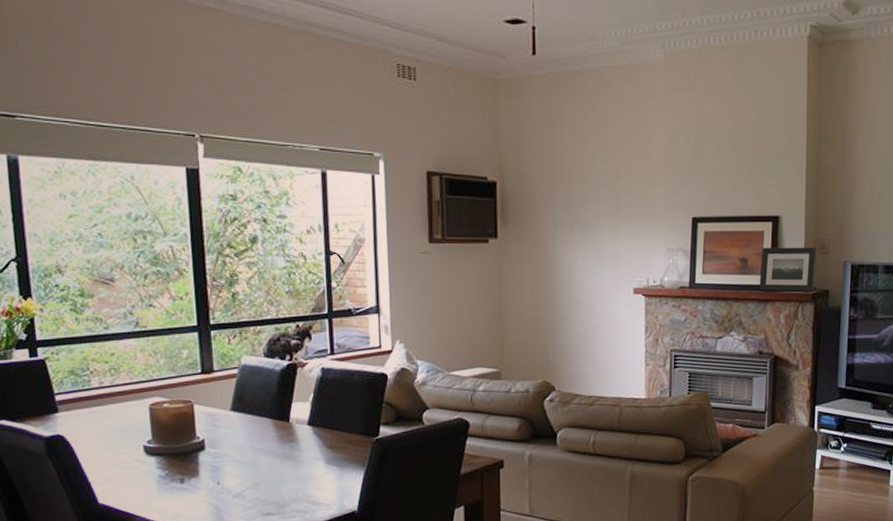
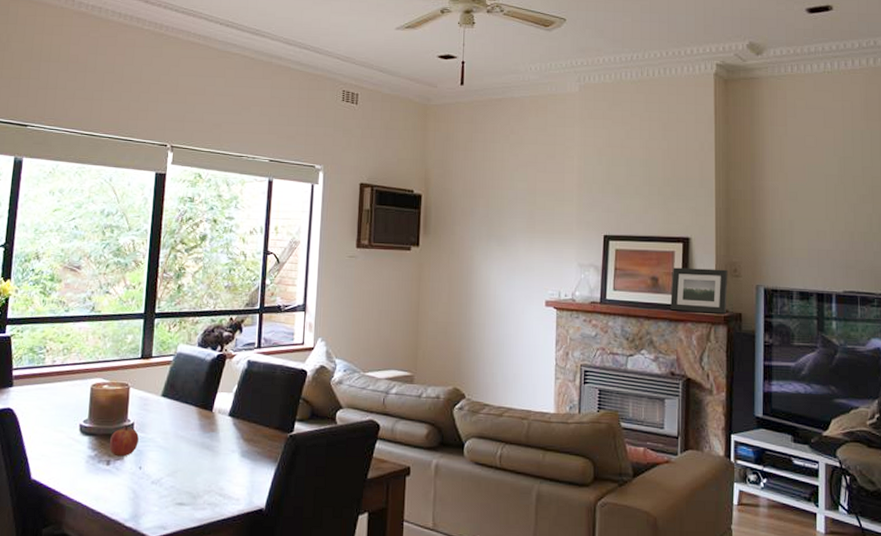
fruit: none [179,444,212,474] -> present [109,427,139,457]

